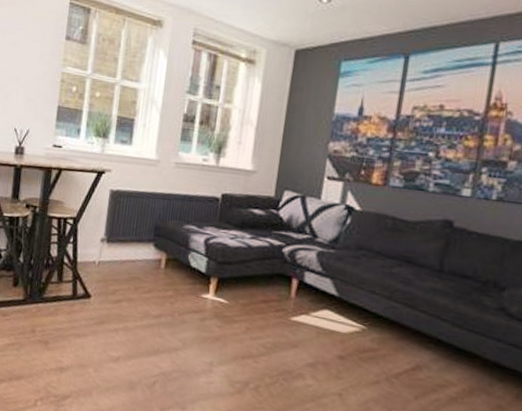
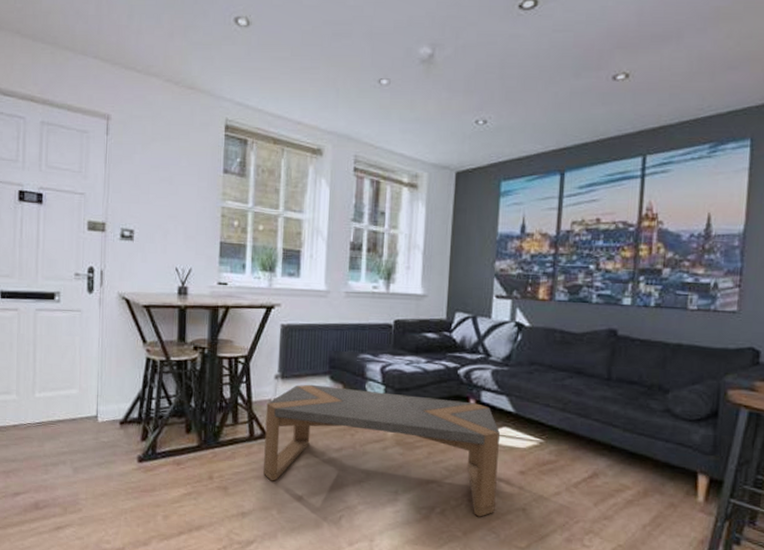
coffee table: none [83,249,322,398] -> present [264,384,501,517]

